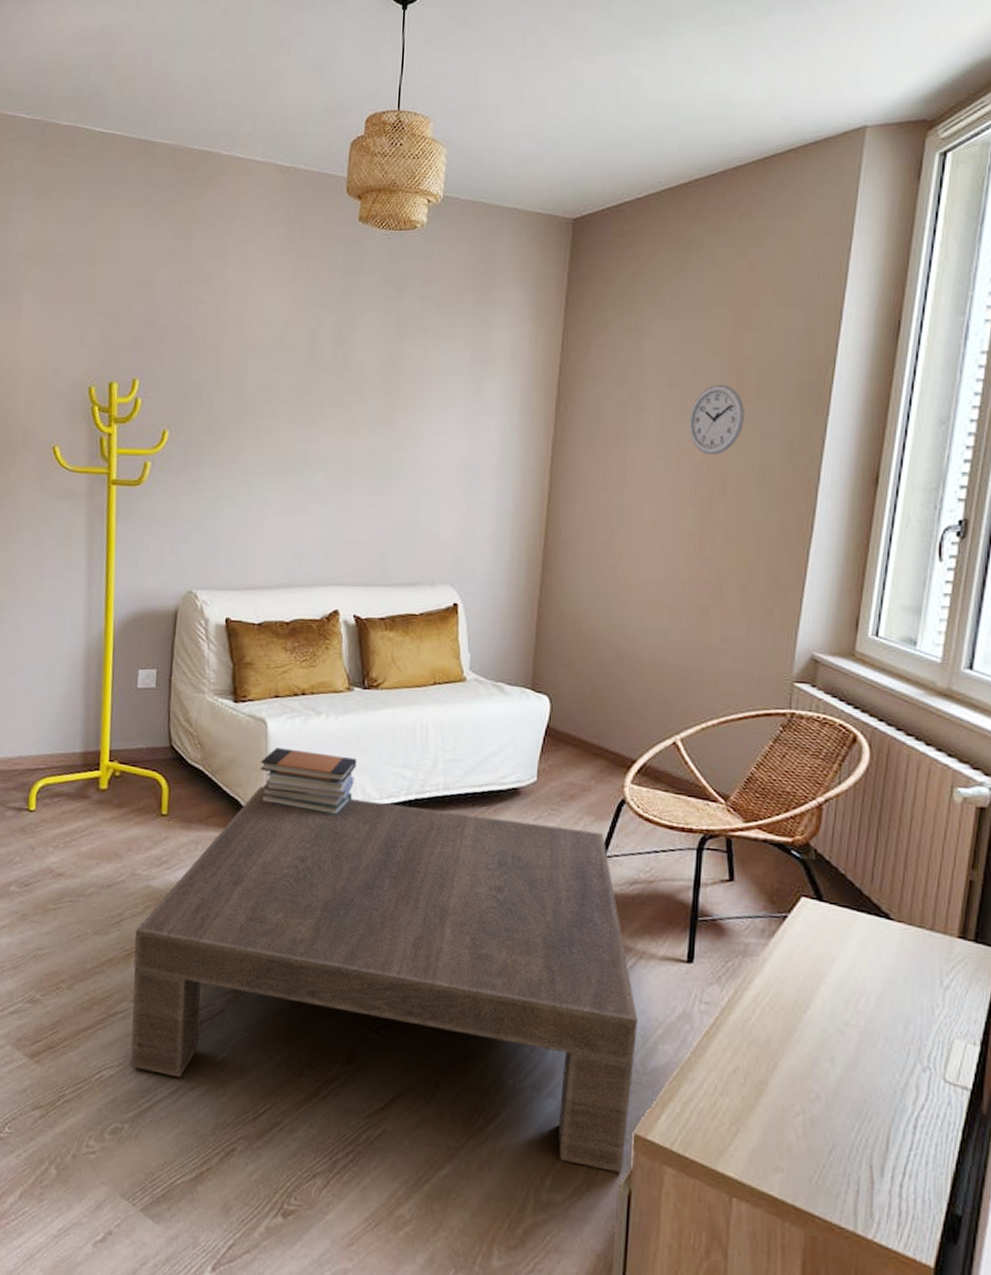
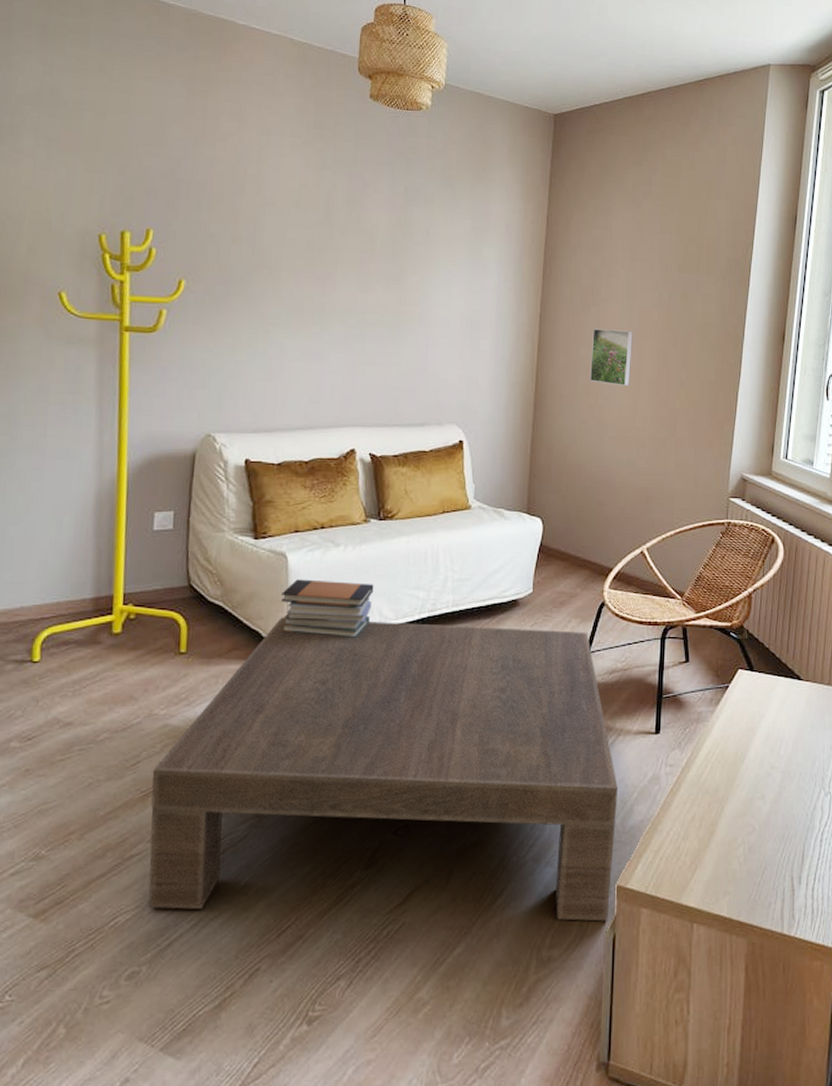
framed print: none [611,473,670,543] -> present [589,329,634,387]
wall clock: present [689,384,744,455] -> none [648,258,689,316]

